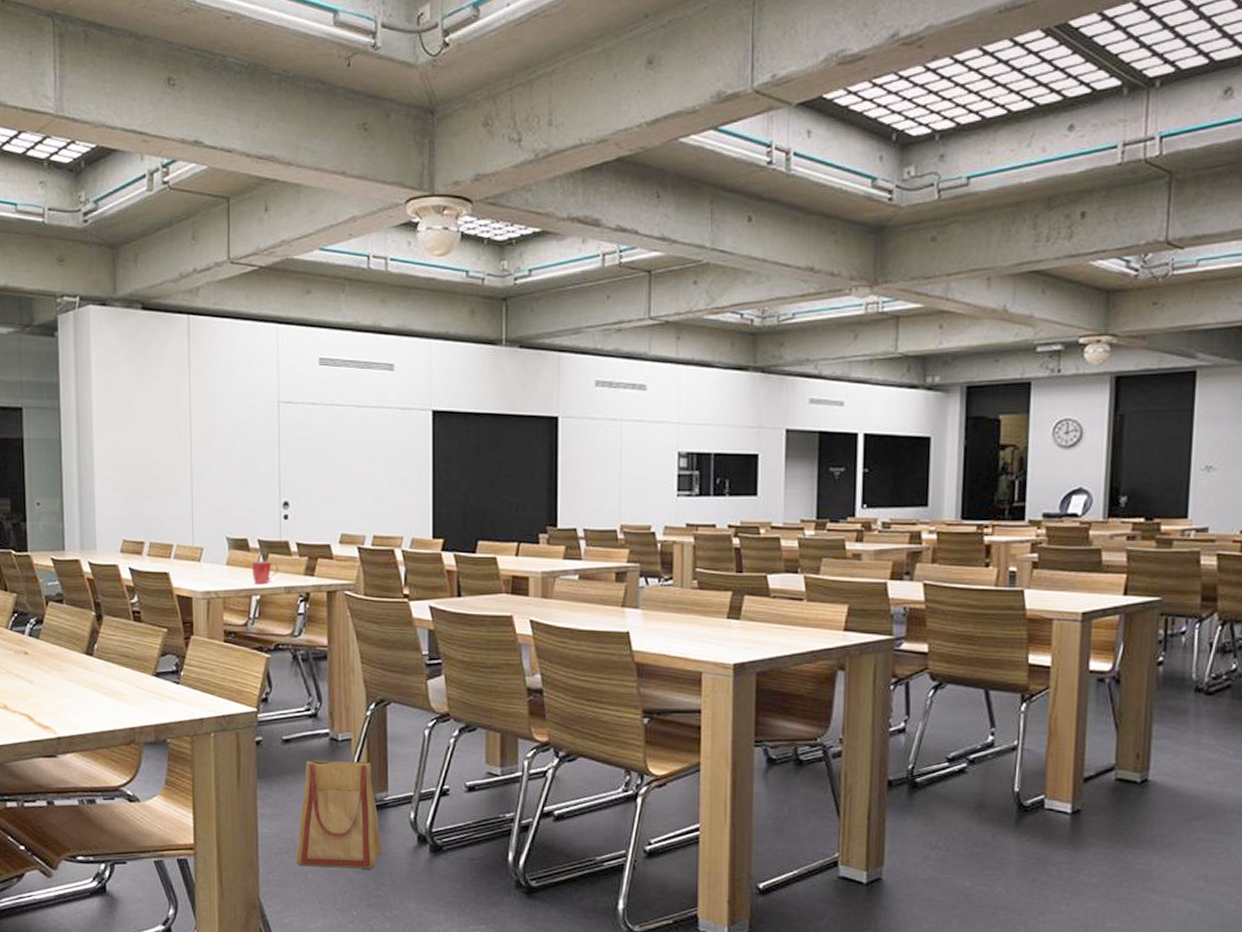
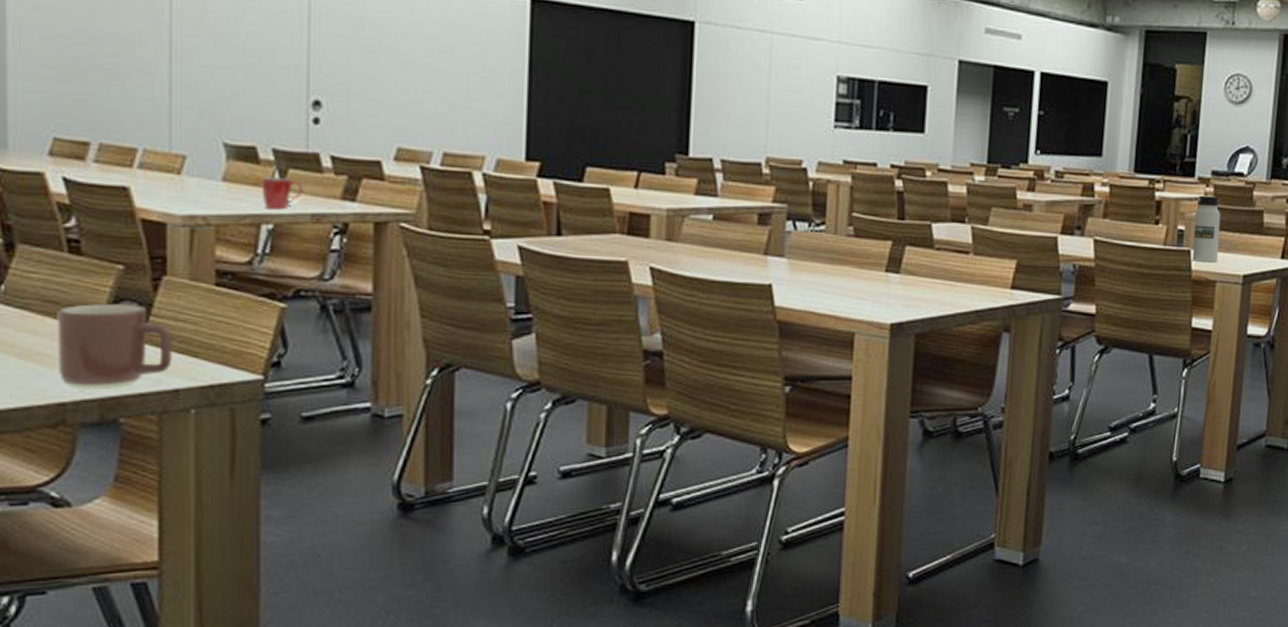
mug: none [128,656,199,719] -> present [57,303,172,390]
shopping bag: present [296,759,383,869] -> none [316,442,443,583]
water bottle: none [1026,537,1055,601] -> present [1192,195,1221,263]

